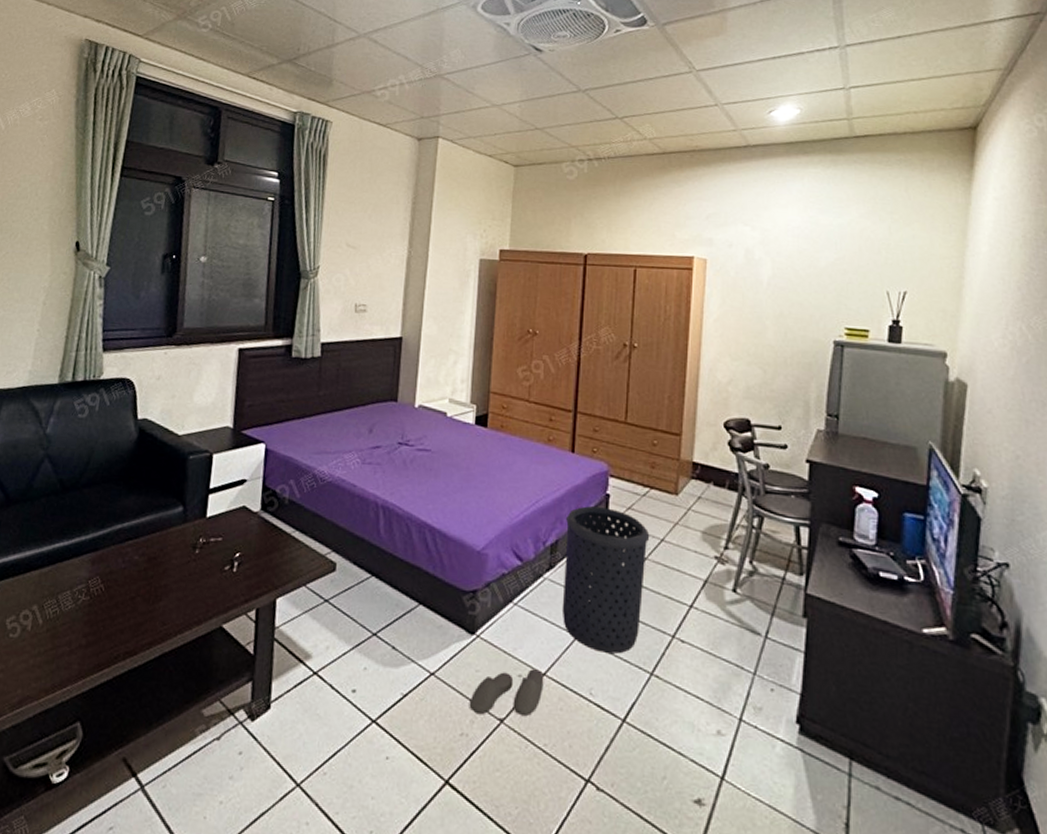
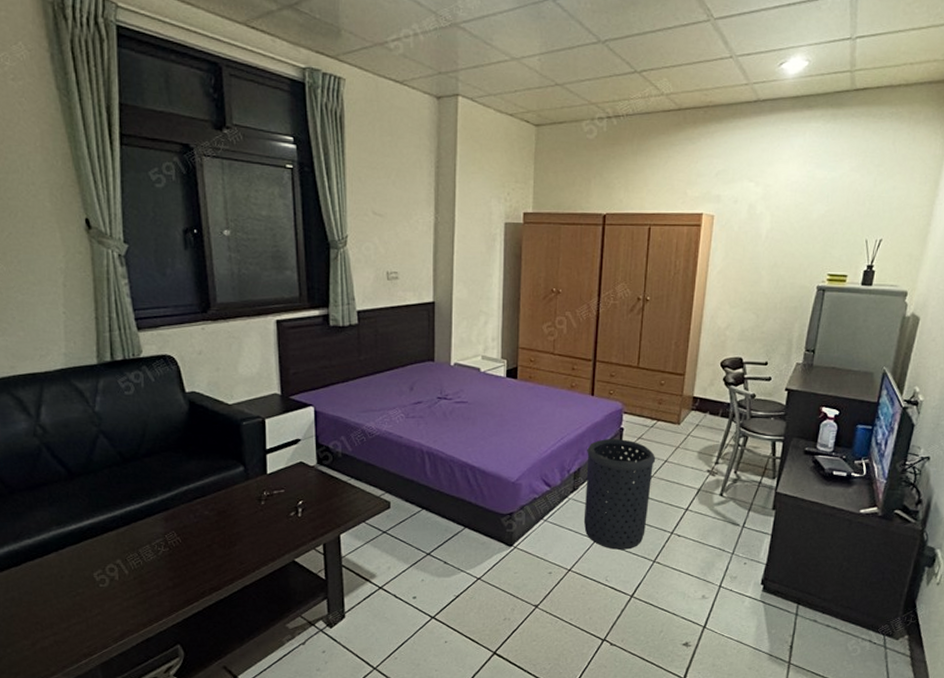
slippers: present [469,669,544,716] -> none [510,567,570,604]

